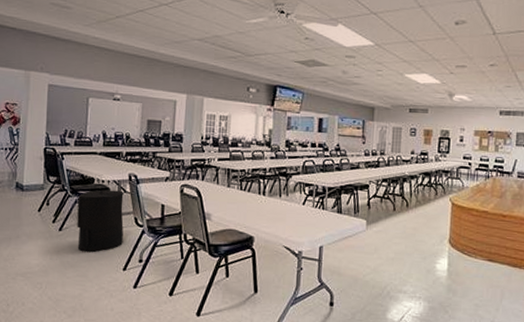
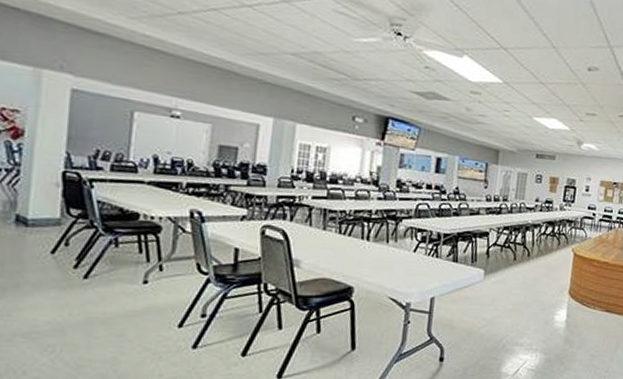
trash can: present [77,189,124,253] -> none [111,227,182,306]

